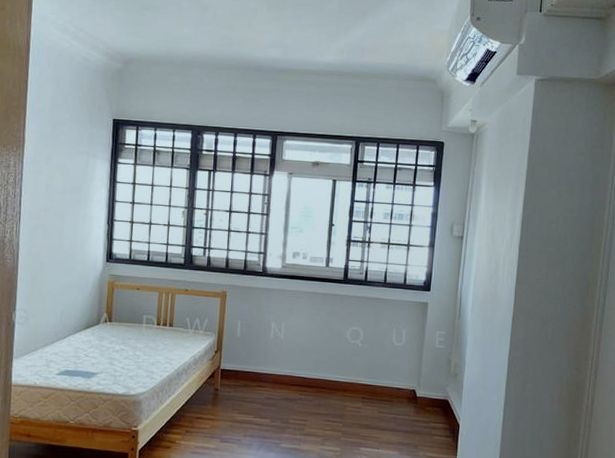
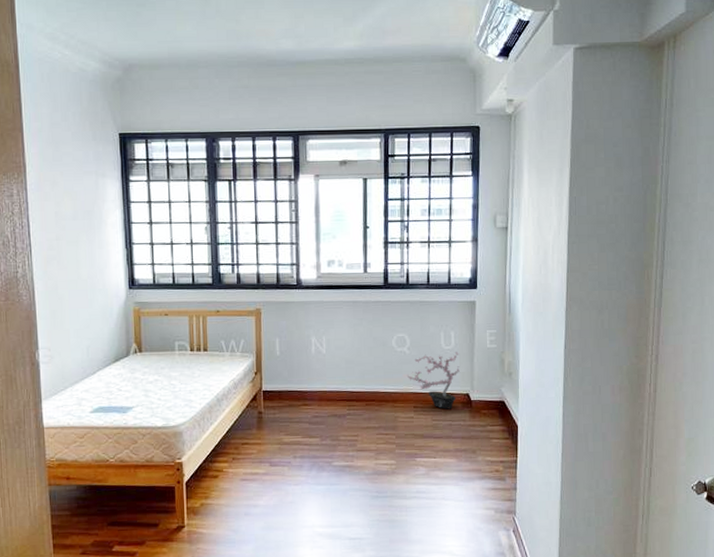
potted plant: none [357,349,409,403] -> present [406,352,460,410]

